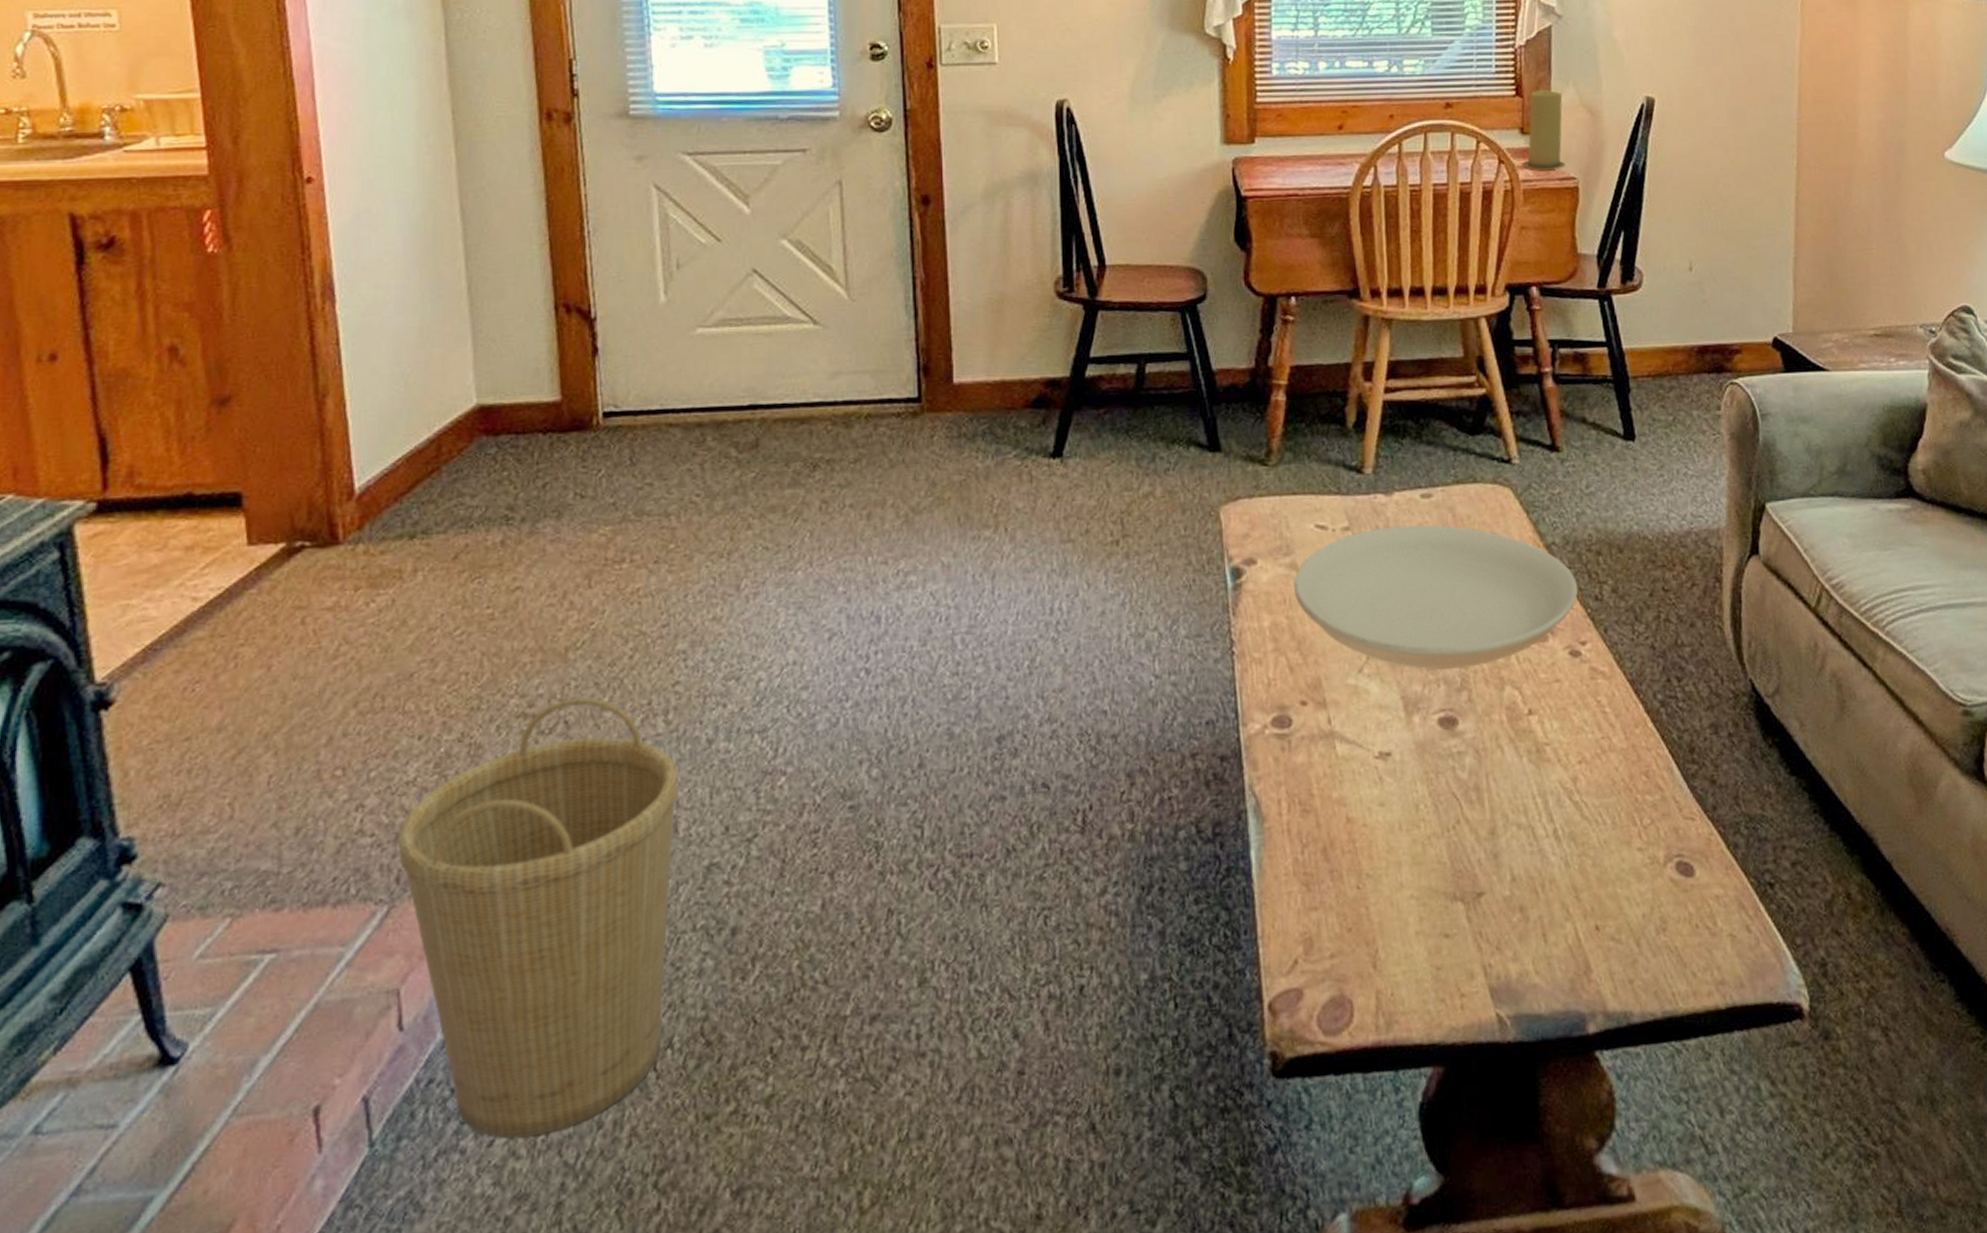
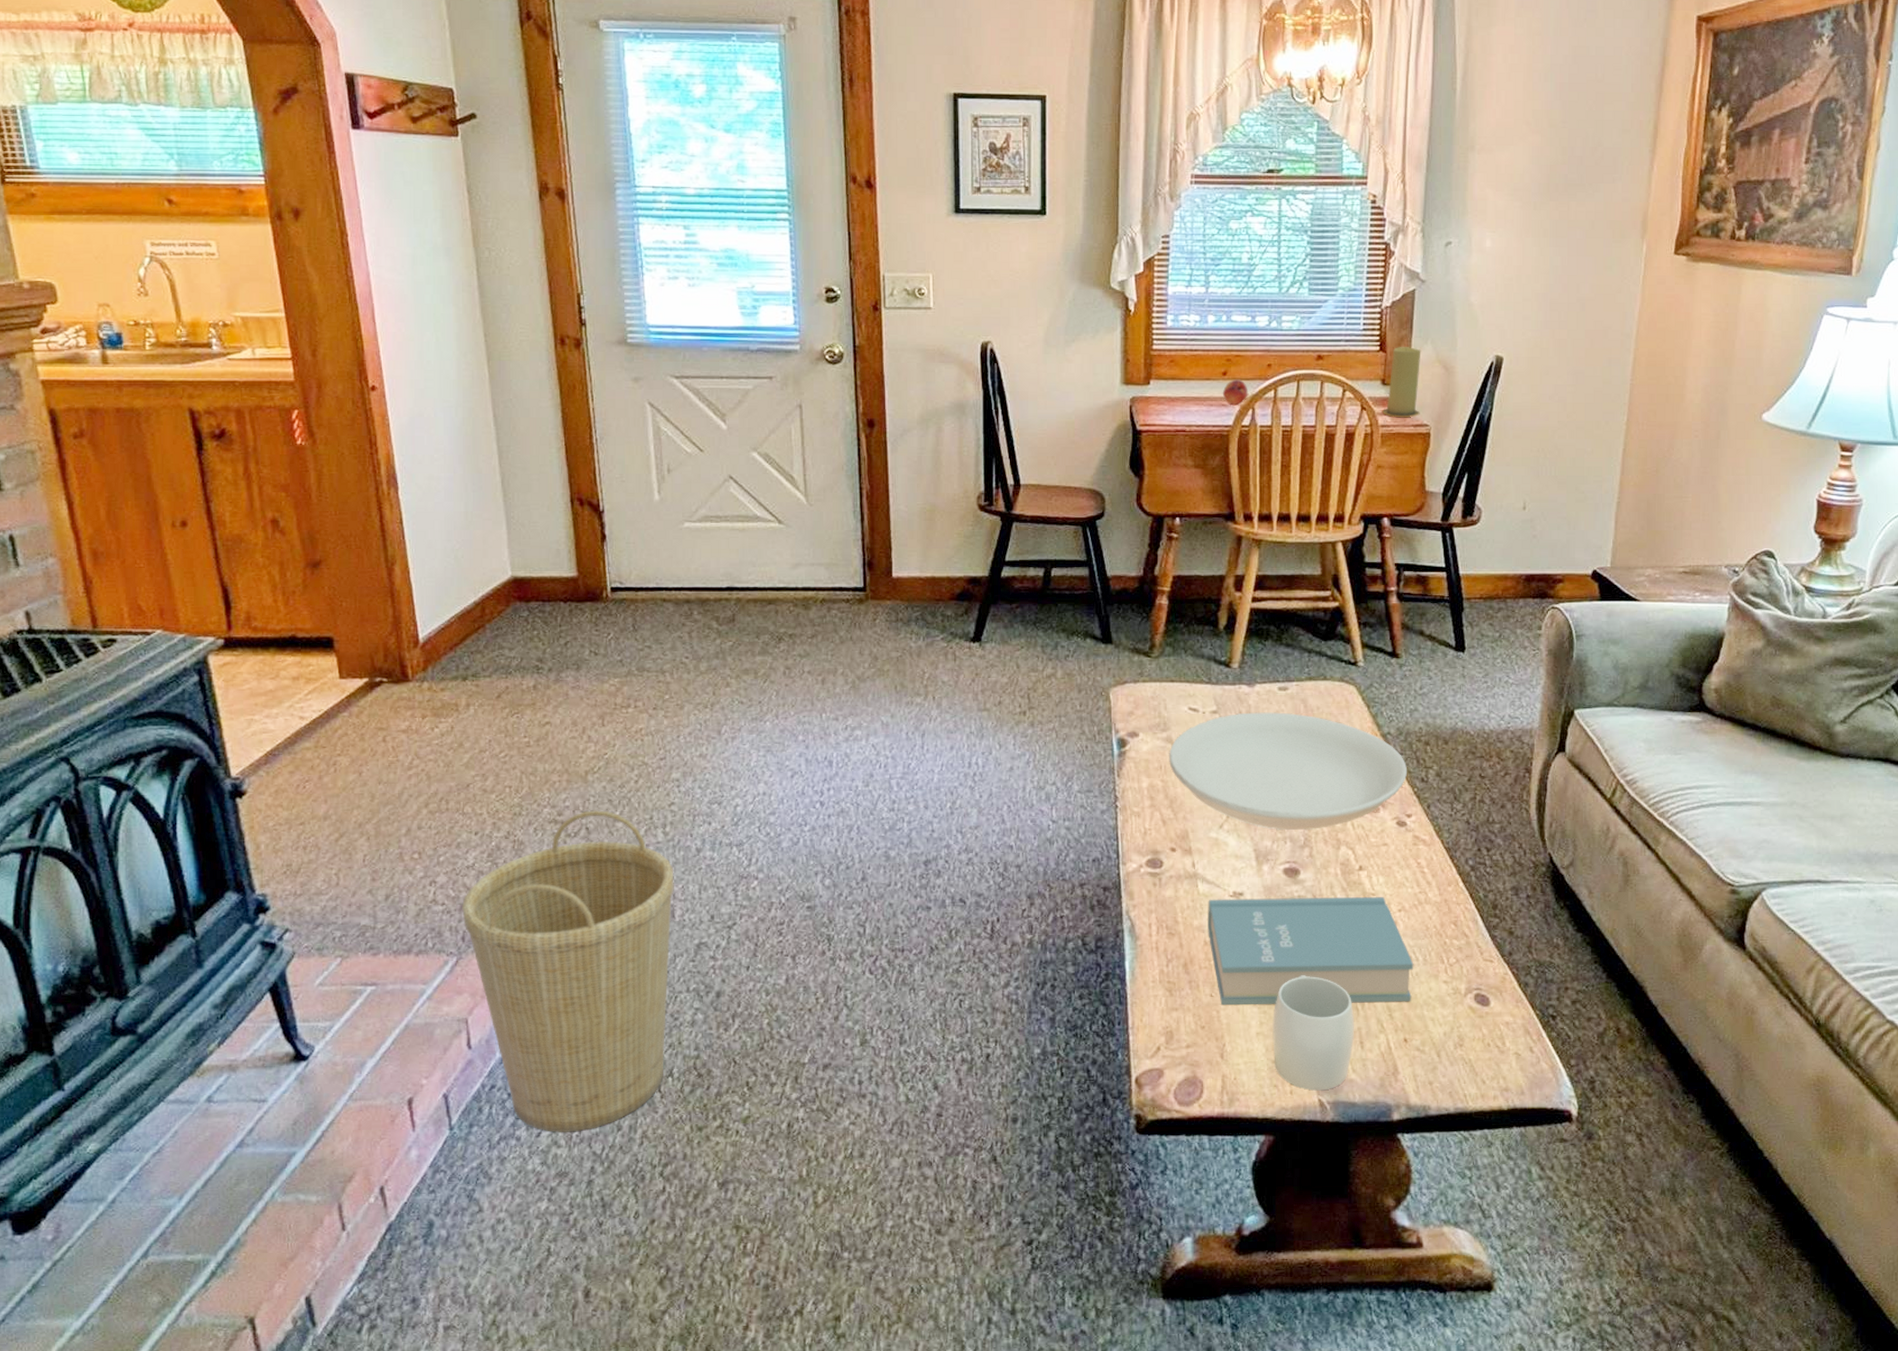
fruit: none [1338,133,1369,163] -> present [1222,379,1248,405]
book: none [1348,746,1601,899] -> present [1207,896,1414,1005]
mug: none [1434,853,1536,1003] -> present [1272,975,1355,1091]

